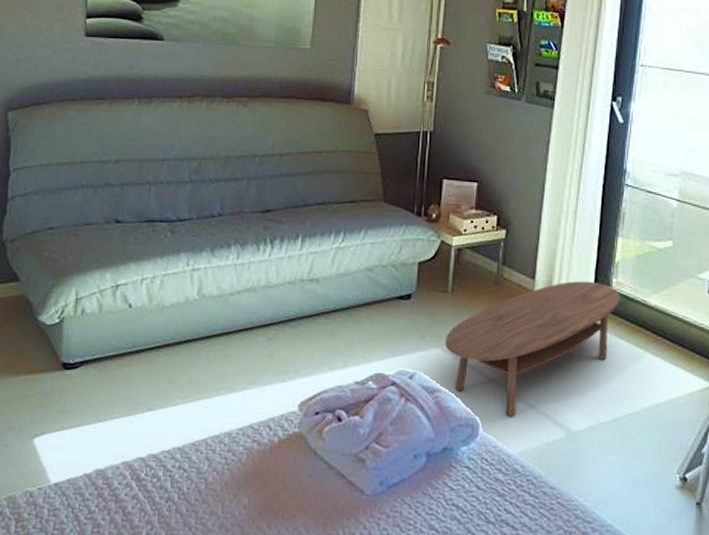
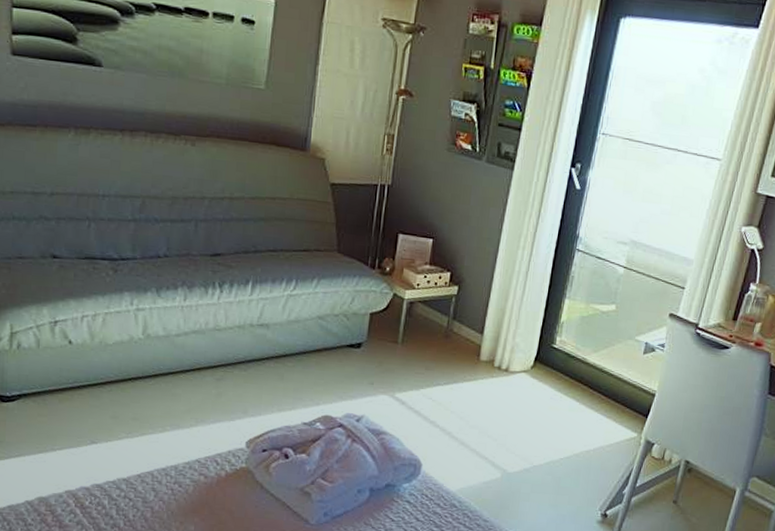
coffee table: present [445,281,620,416] -> none [393,337,563,458]

